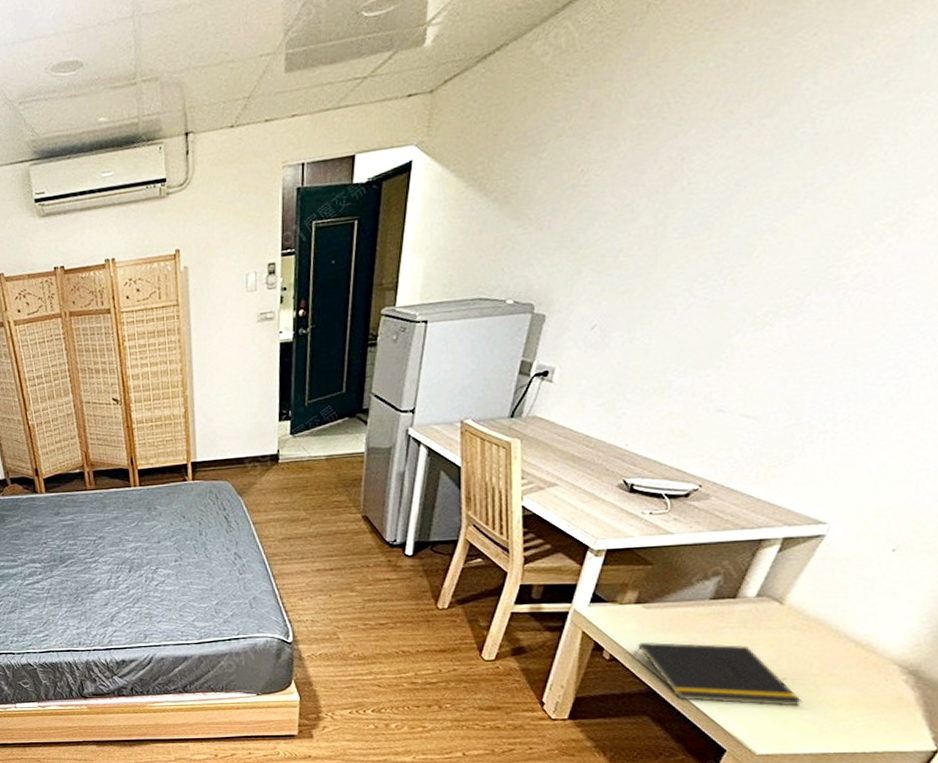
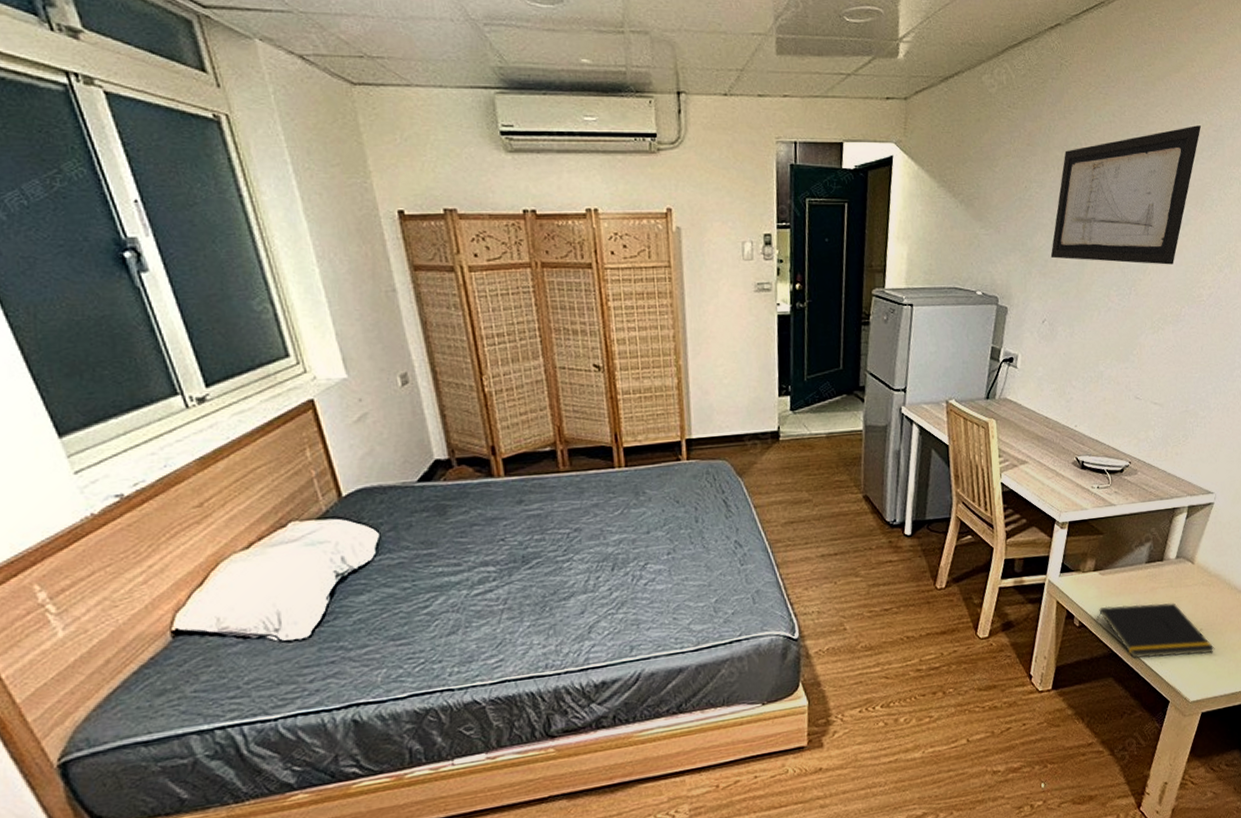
wall art: none [610,43,875,252] -> present [1050,125,1202,265]

